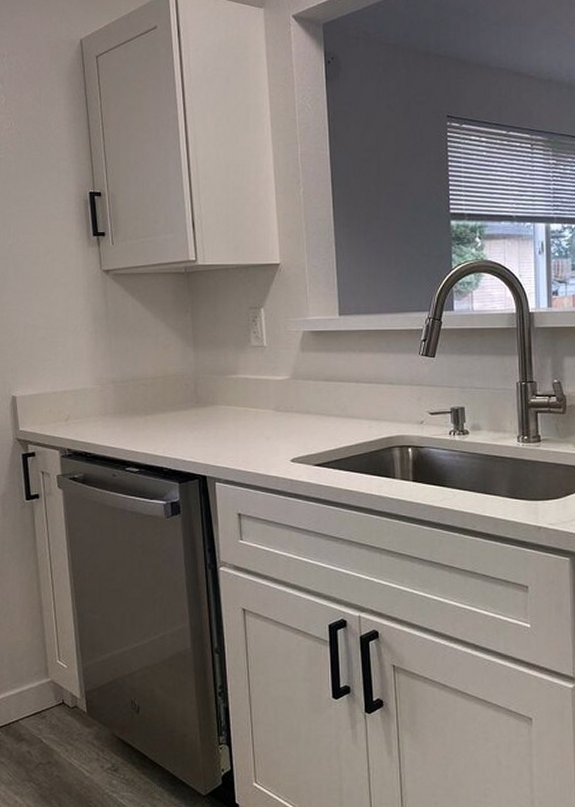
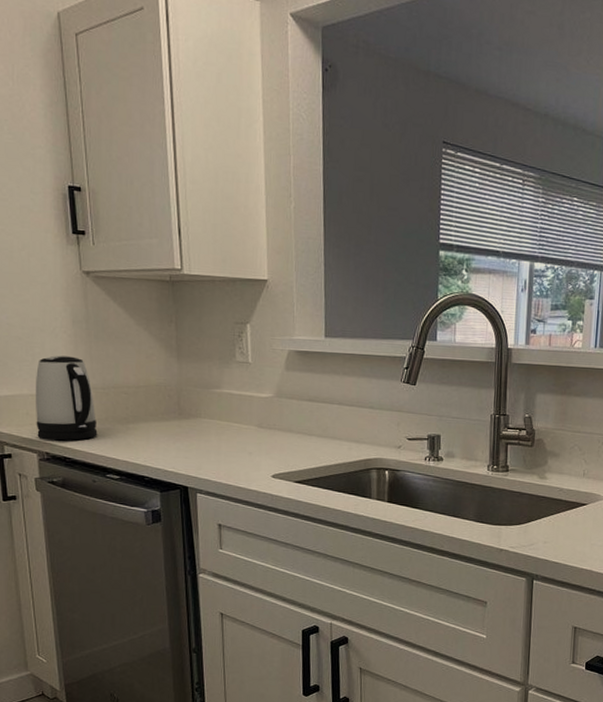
kettle: none [57,352,117,436] -> present [35,355,98,441]

